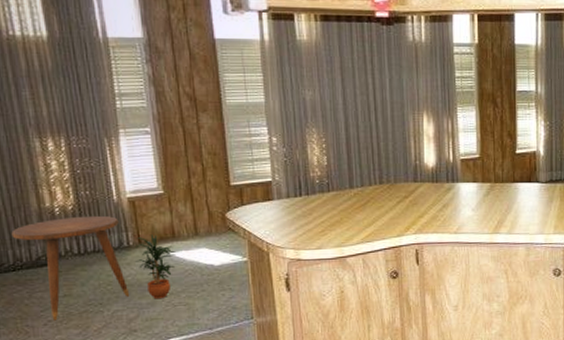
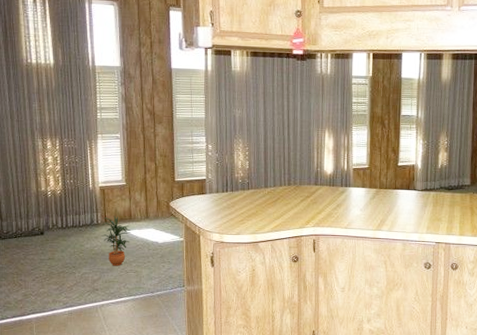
side table: present [11,215,130,321] -> none [16,199,96,278]

